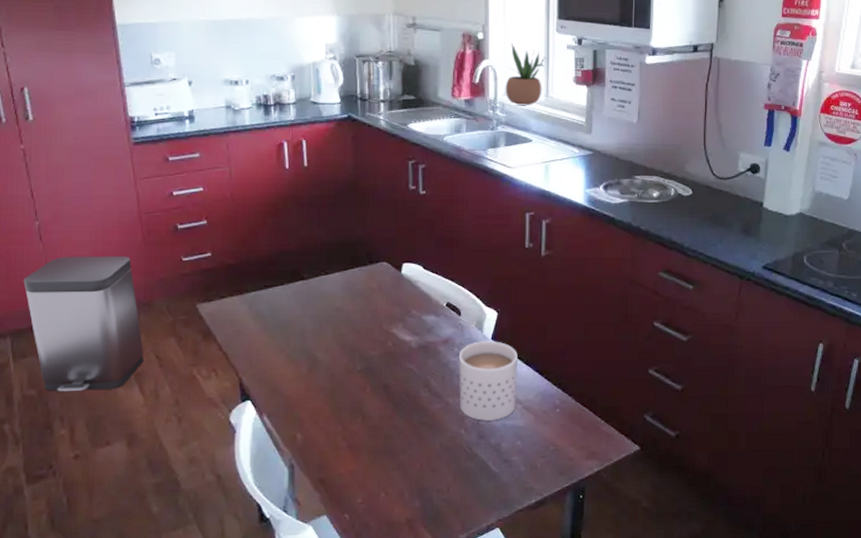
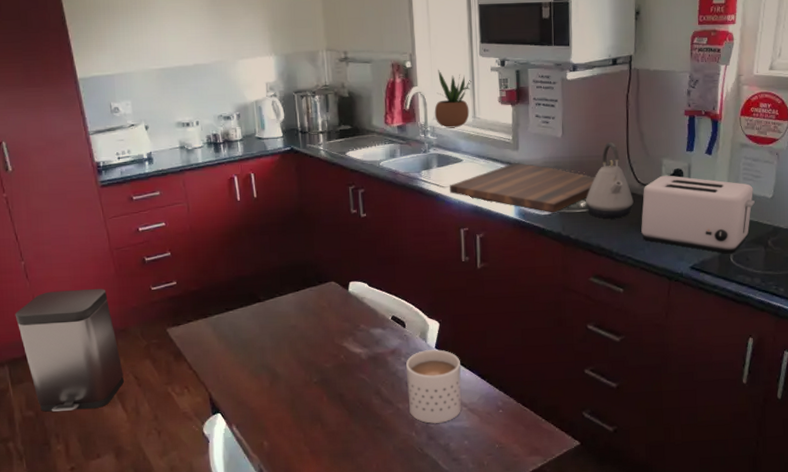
cutting board: none [516,147,671,201] -> present [449,163,597,212]
kettle: none [659,131,708,211] -> present [586,141,634,218]
toaster: none [714,169,831,255] -> present [641,175,755,254]

